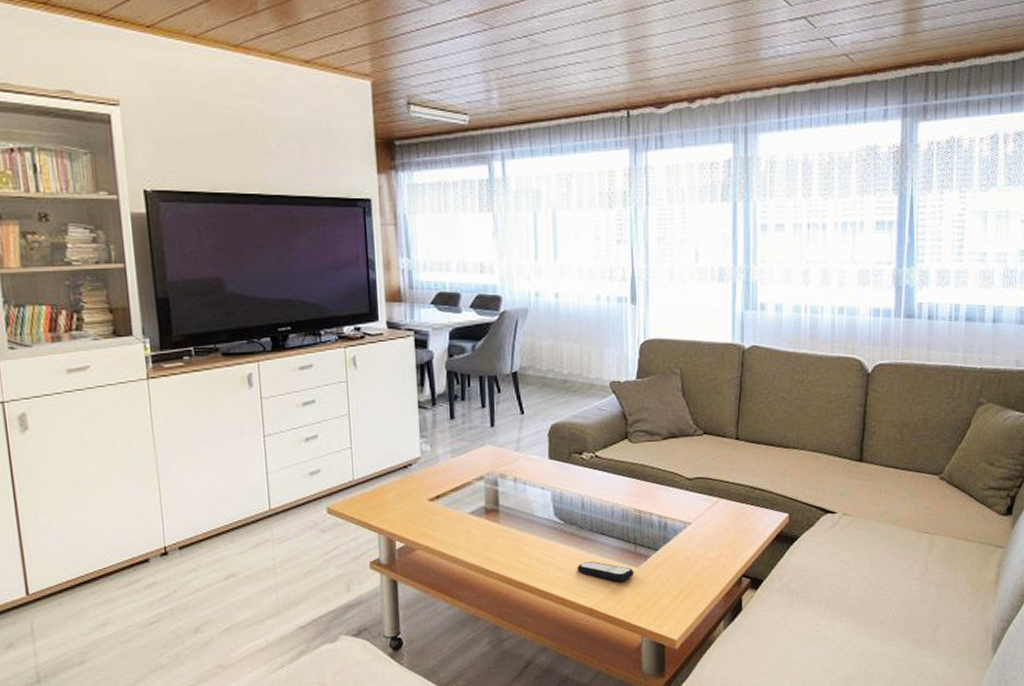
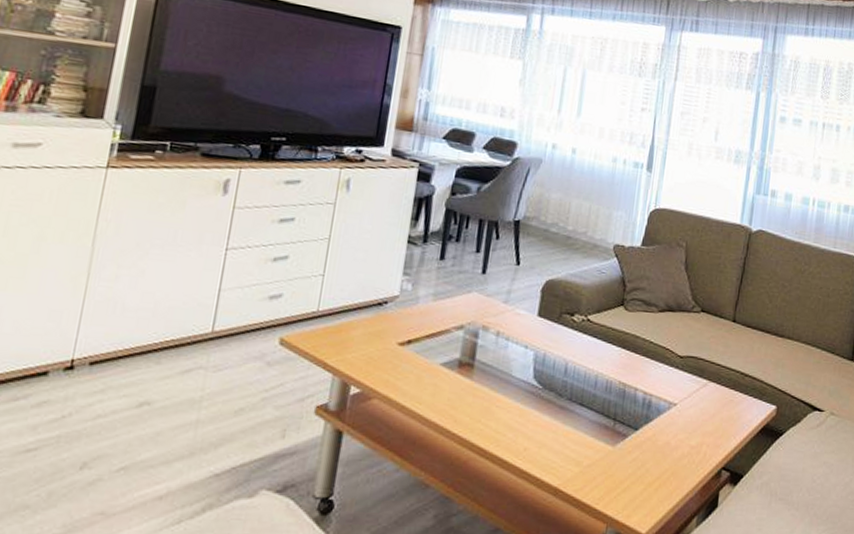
remote control: present [577,561,635,581] -> none [548,434,610,460]

